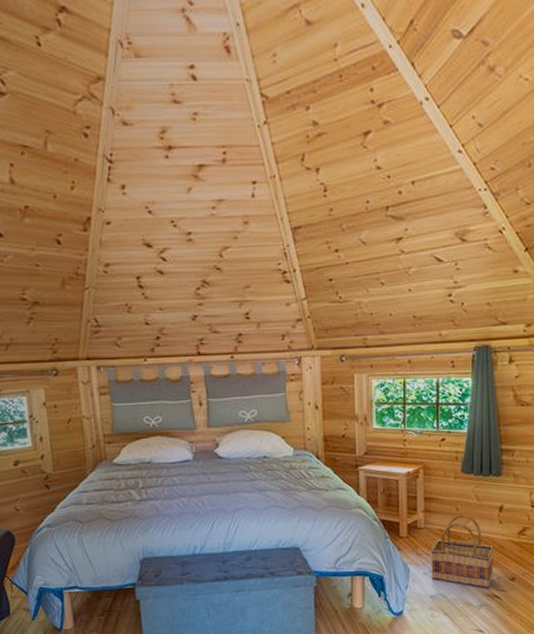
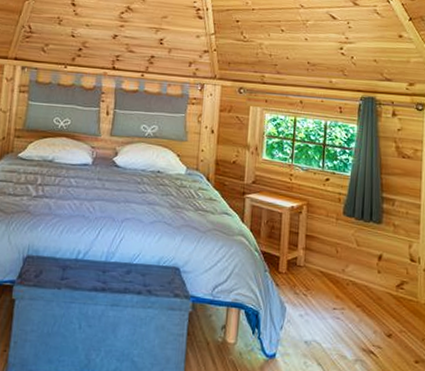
basket: present [430,514,495,589] -> none [307,257,372,342]

